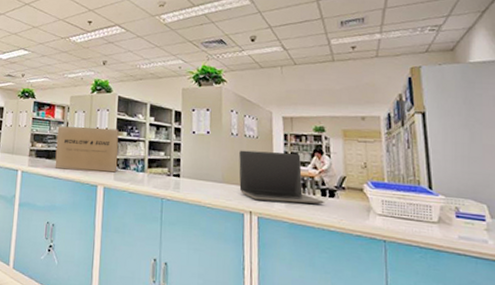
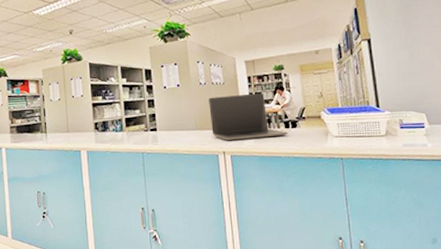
box: present [55,126,119,173] -> none [34,95,97,141]

